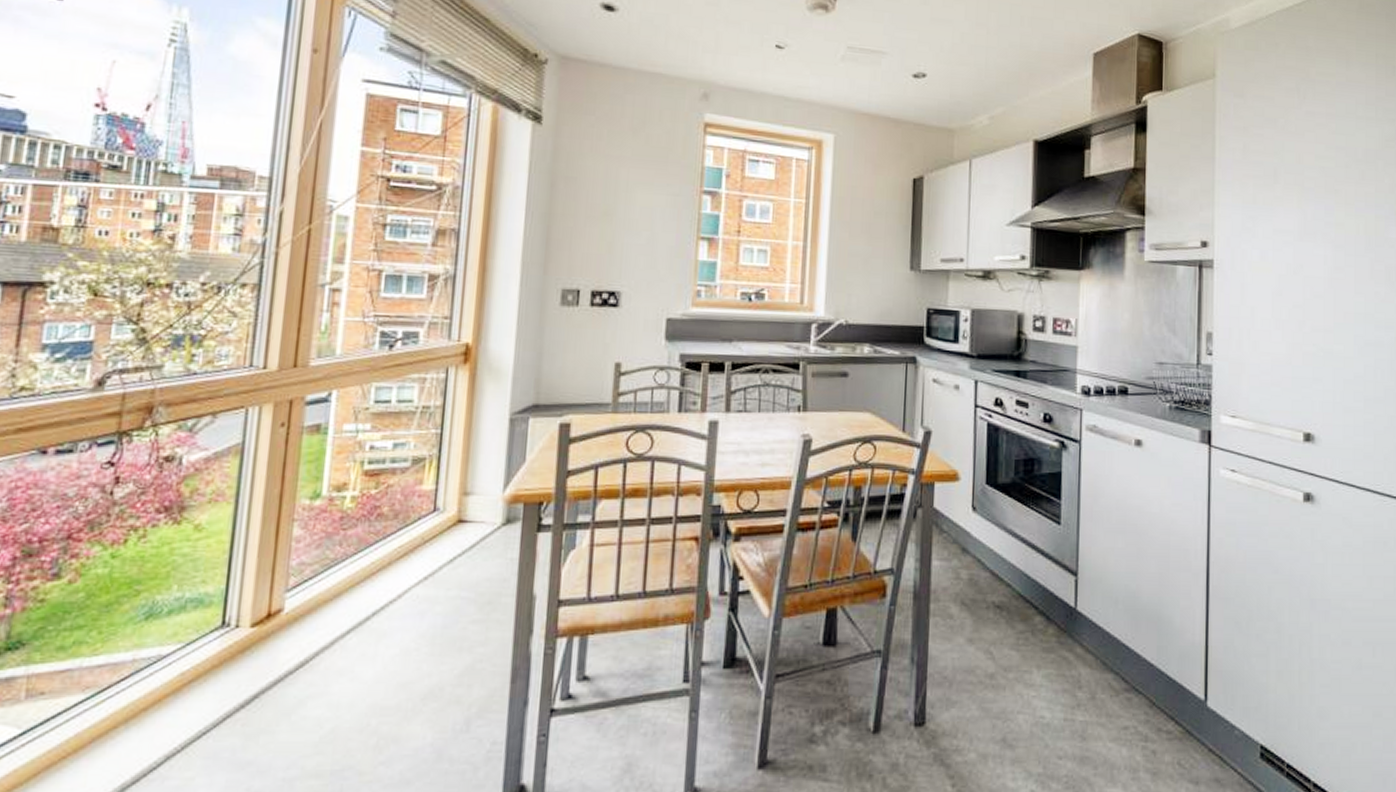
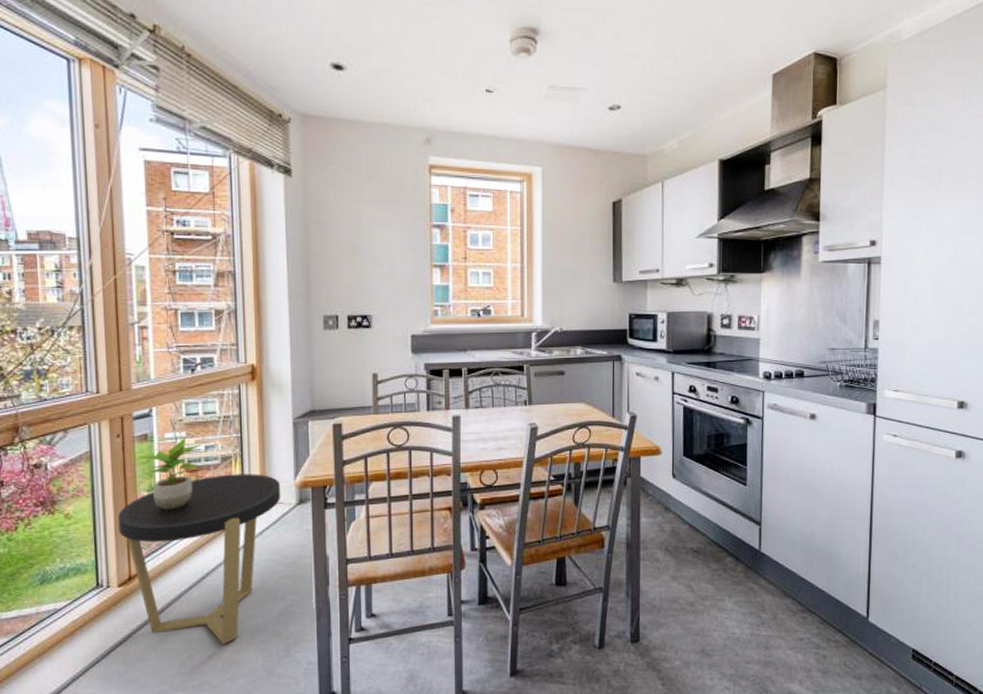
side table: none [263,481,485,712] -> present [118,474,281,644]
potted plant: none [304,431,391,525] -> present [138,437,203,510]

